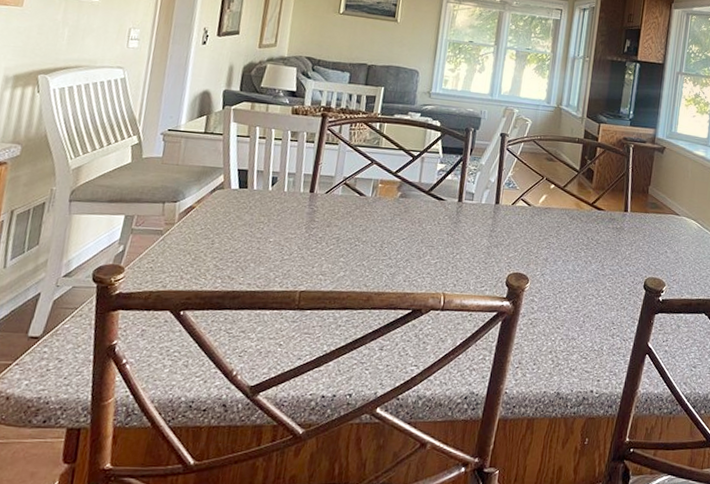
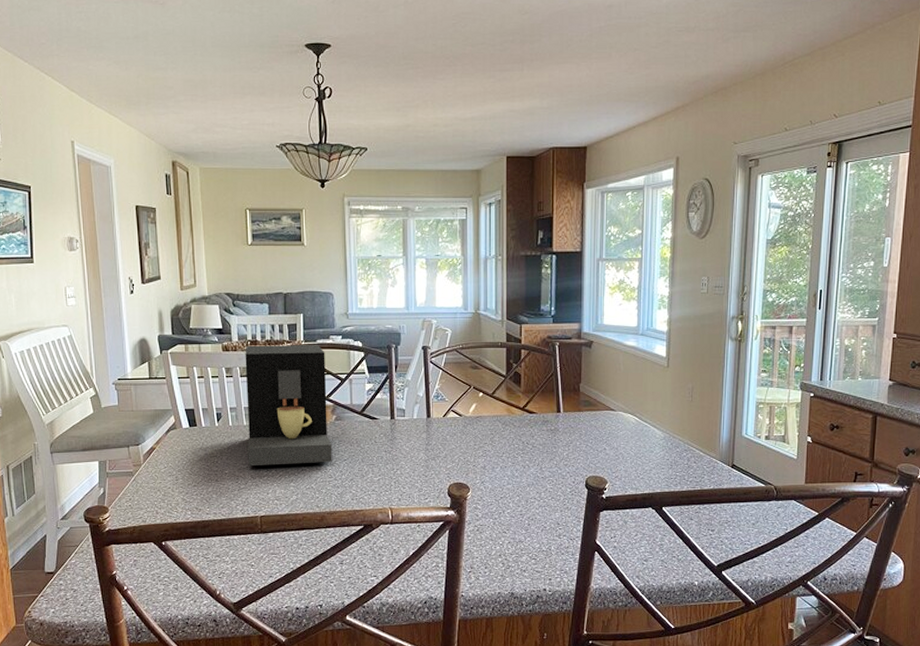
coffee maker: none [297,111,401,240] -> present [245,345,332,467]

